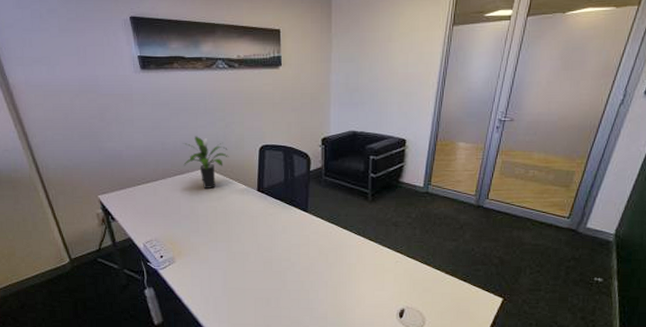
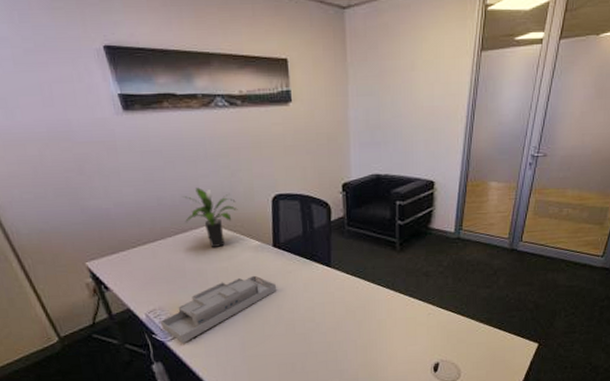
desk organizer: none [155,215,259,272] -> present [160,275,277,343]

